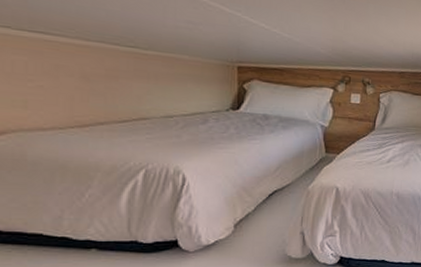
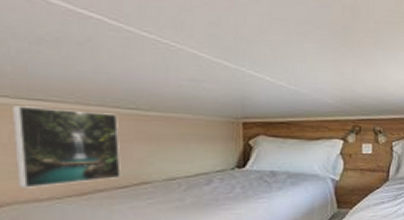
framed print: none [13,36,121,117] -> present [11,105,121,188]

